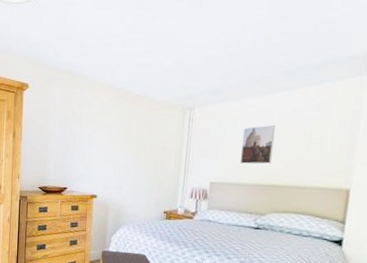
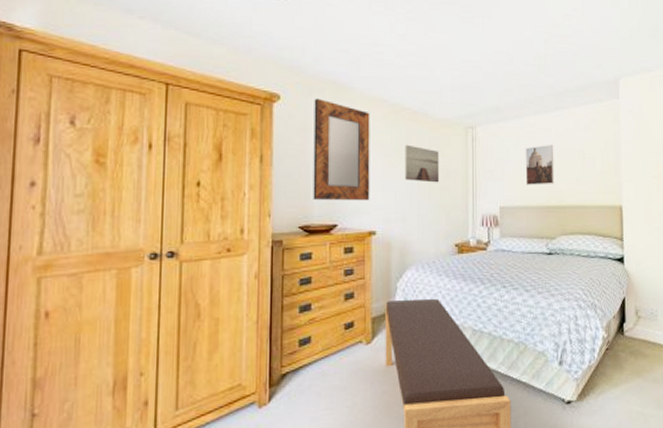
home mirror: none [50,86,98,171] -> present [313,98,370,201]
wall art: none [124,124,157,158] -> present [404,144,440,183]

